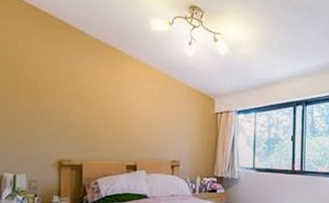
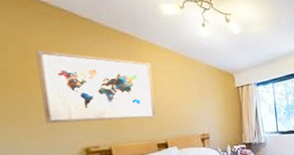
wall art: none [29,59,132,138] -> present [35,50,157,124]

